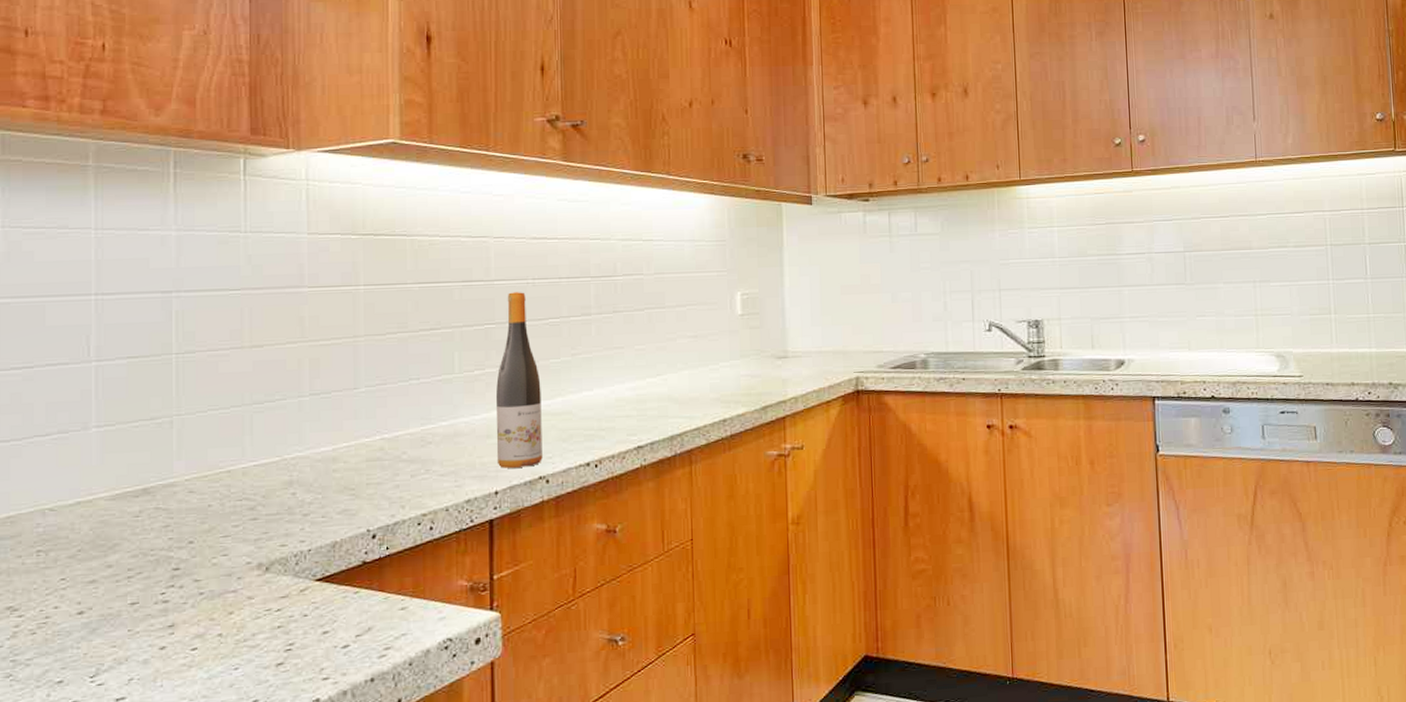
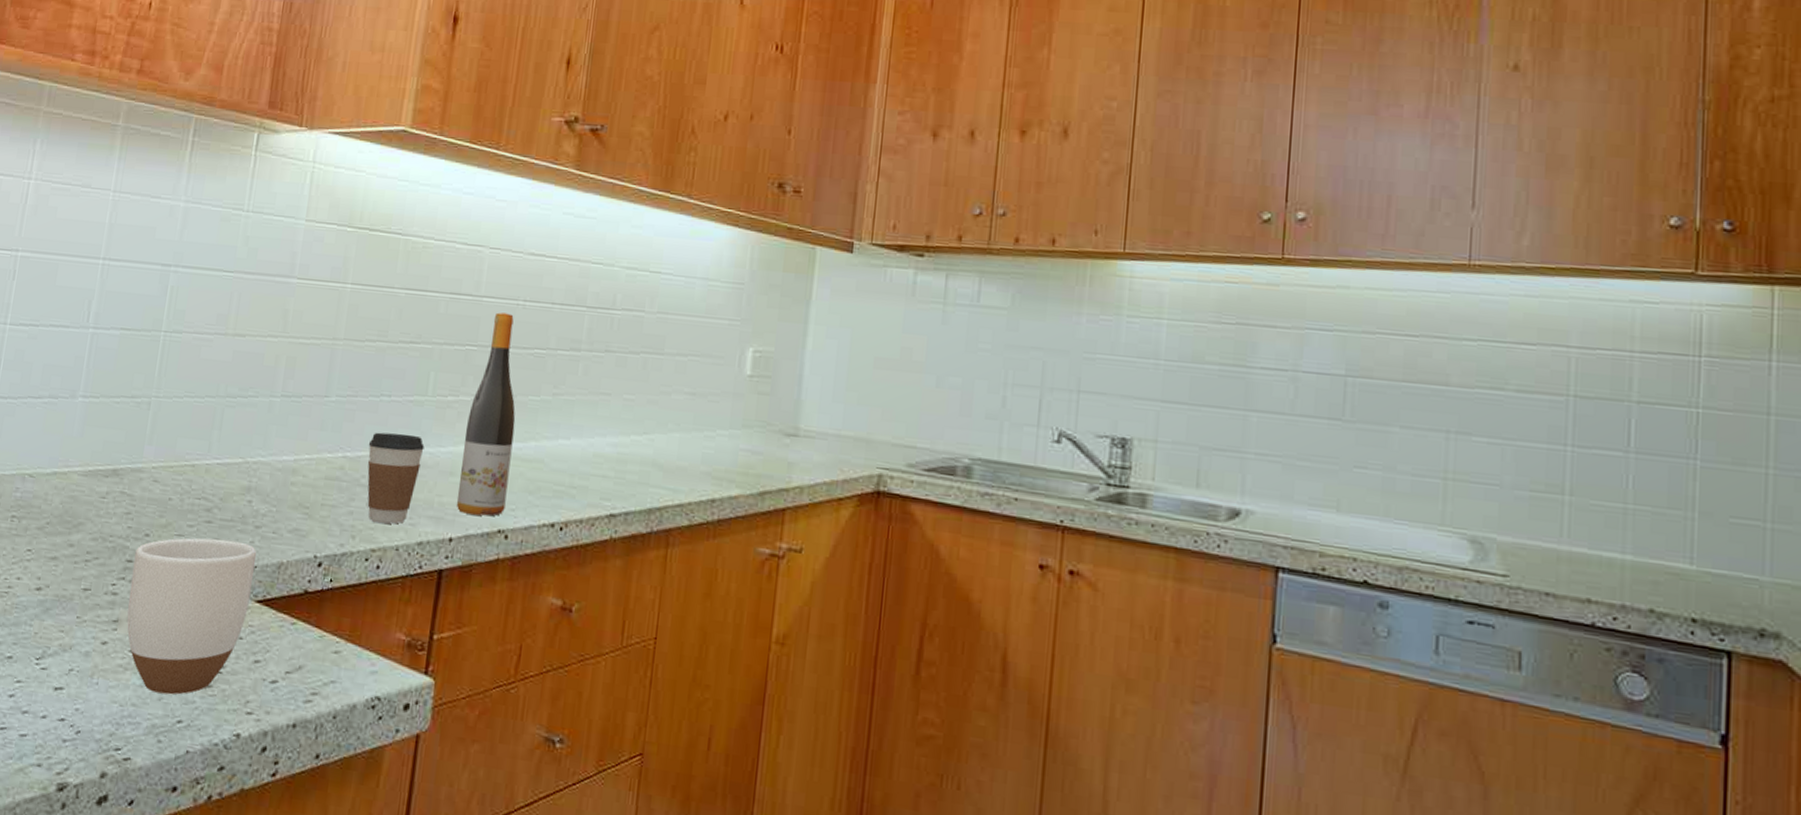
mug: none [181,531,309,681] -> present [127,538,257,695]
coffee cup: none [404,409,459,491] -> present [367,432,425,524]

